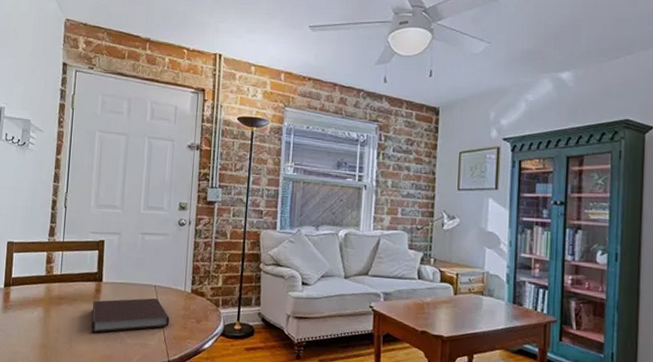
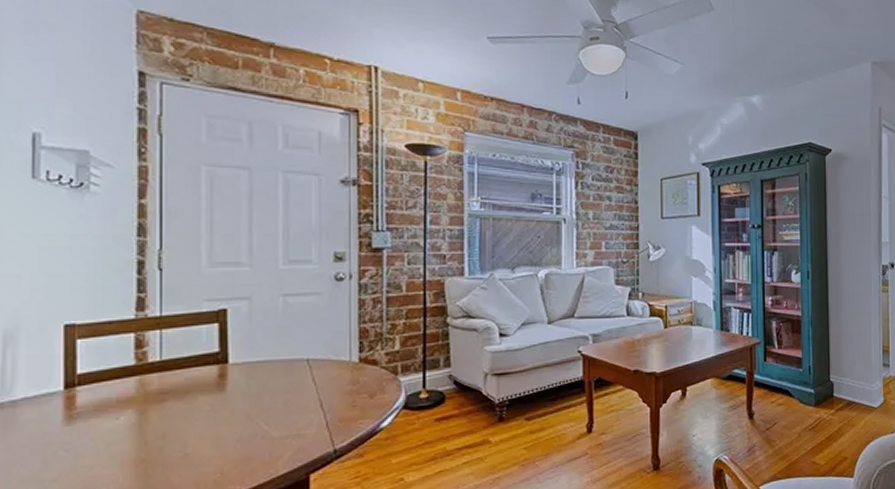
notebook: present [91,298,169,334] -> none [215,374,331,433]

